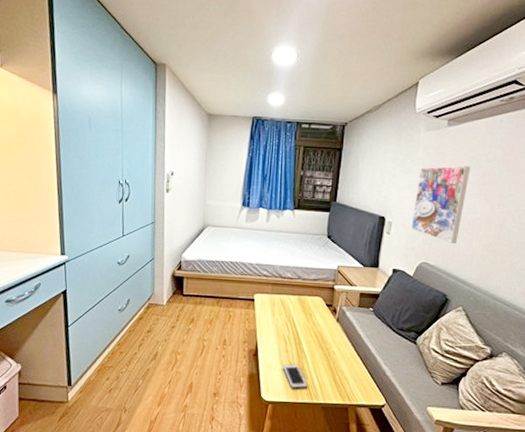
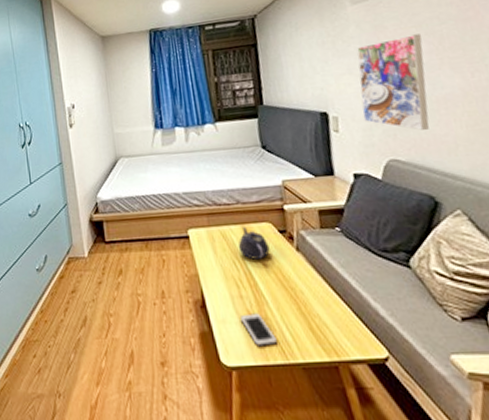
teapot: none [292,298,317,324] -> present [238,227,270,260]

